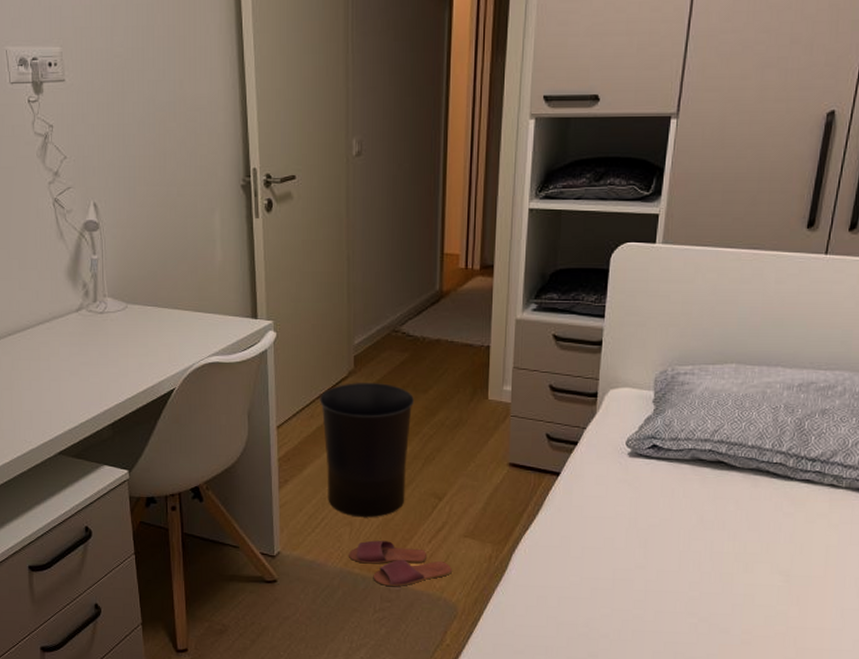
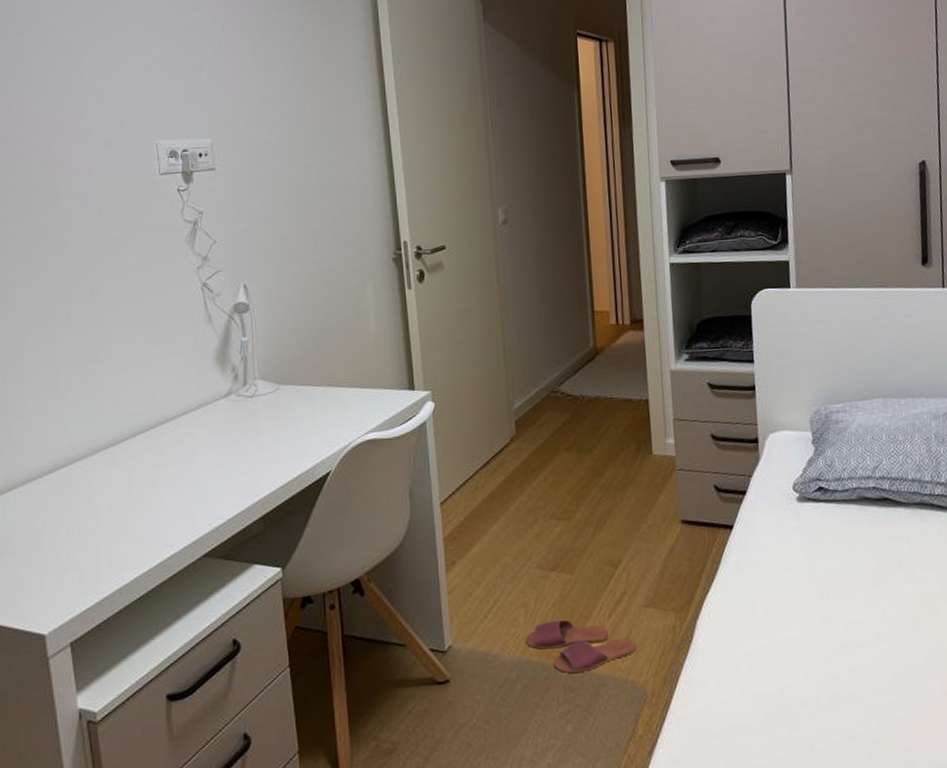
waste bin: present [320,383,414,517] -> none [483,447,580,595]

